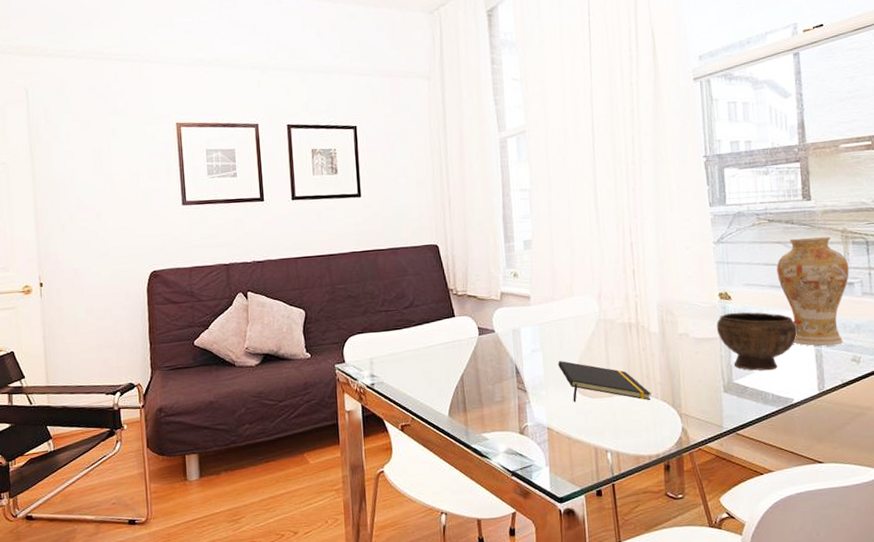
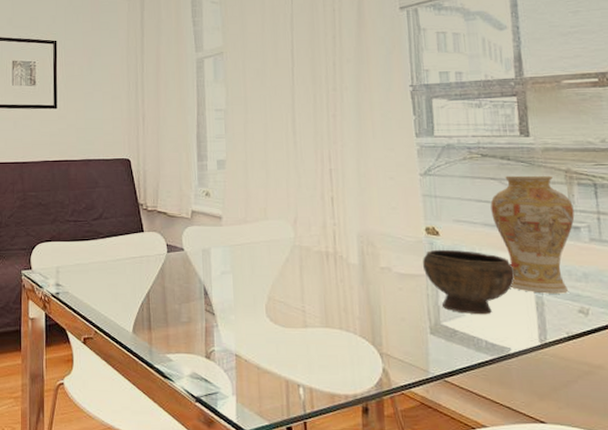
notepad: present [558,361,651,402] -> none [249,286,349,335]

